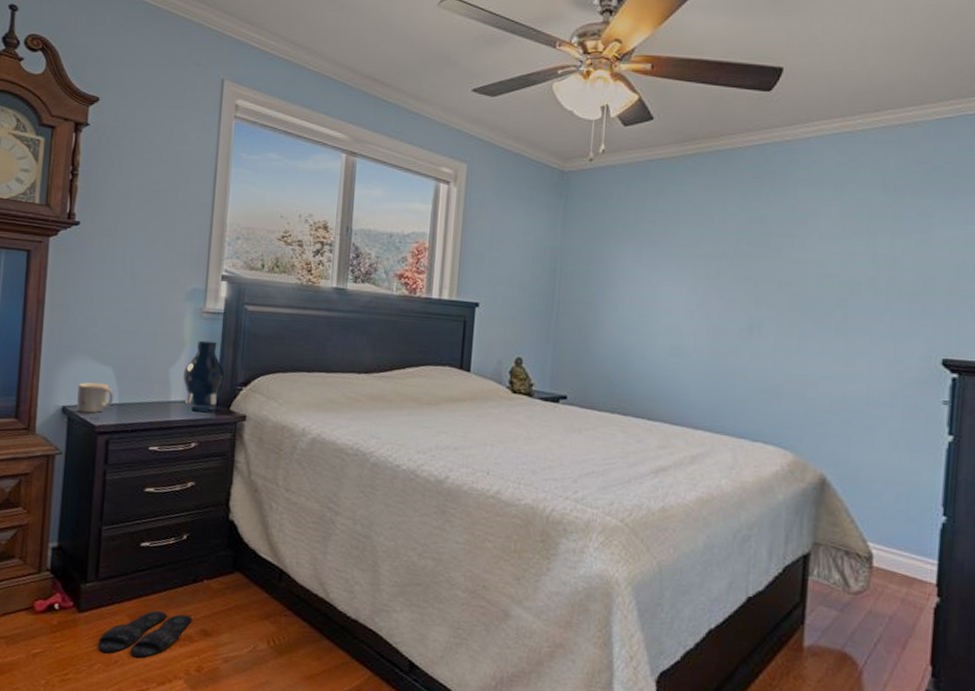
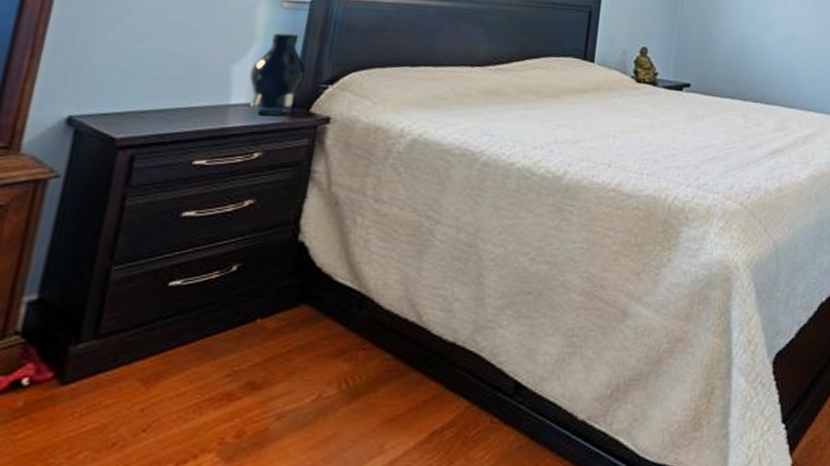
mug: present [76,382,114,413] -> none [90,85,149,124]
slippers: present [98,610,192,659] -> none [87,366,236,435]

